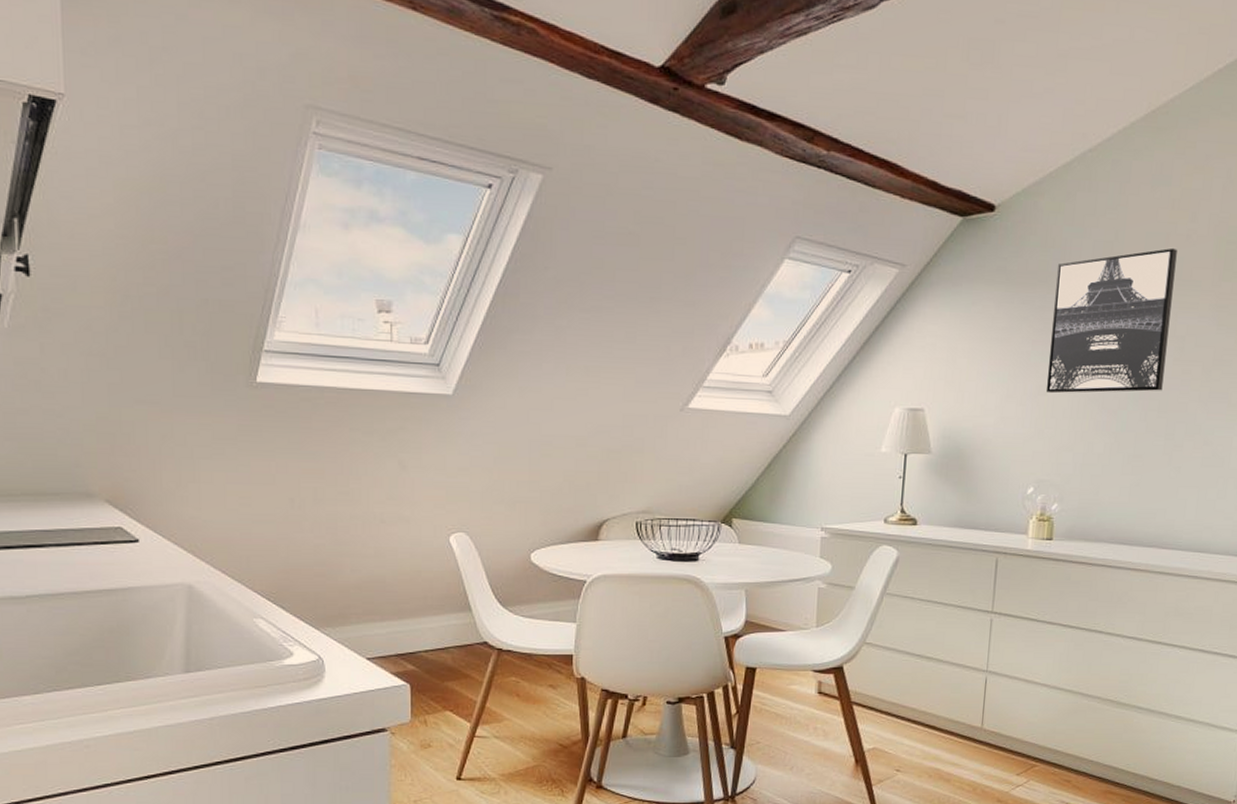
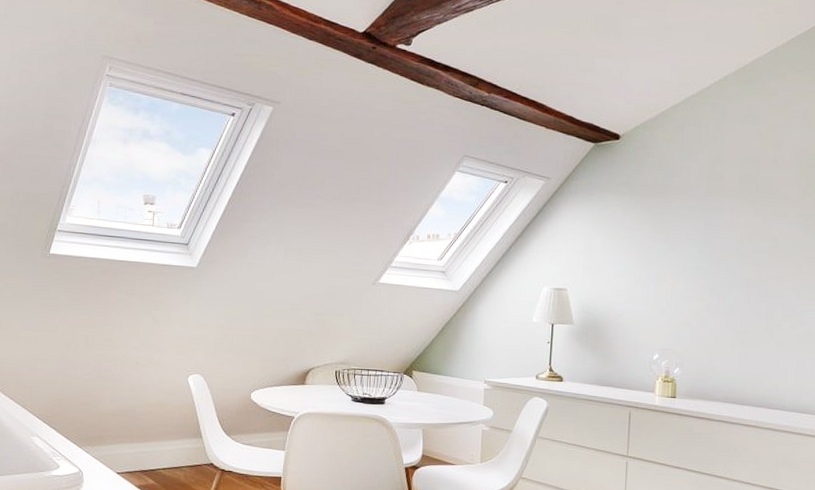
wall art: present [1046,247,1177,394] -> none [665,169,767,281]

